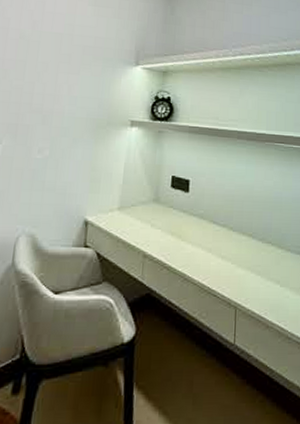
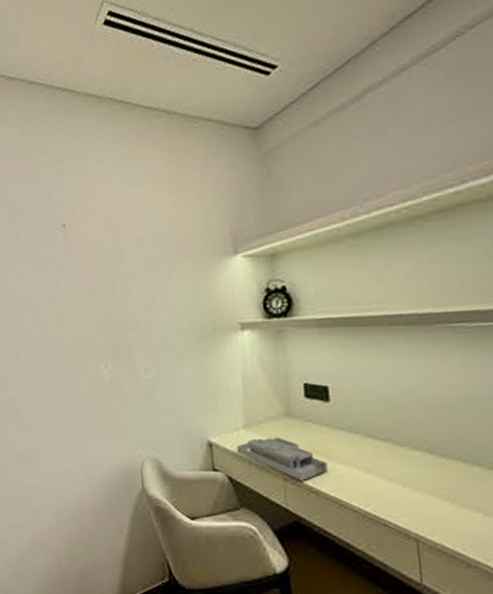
desk organizer: none [108,219,180,258] -> present [236,437,328,481]

